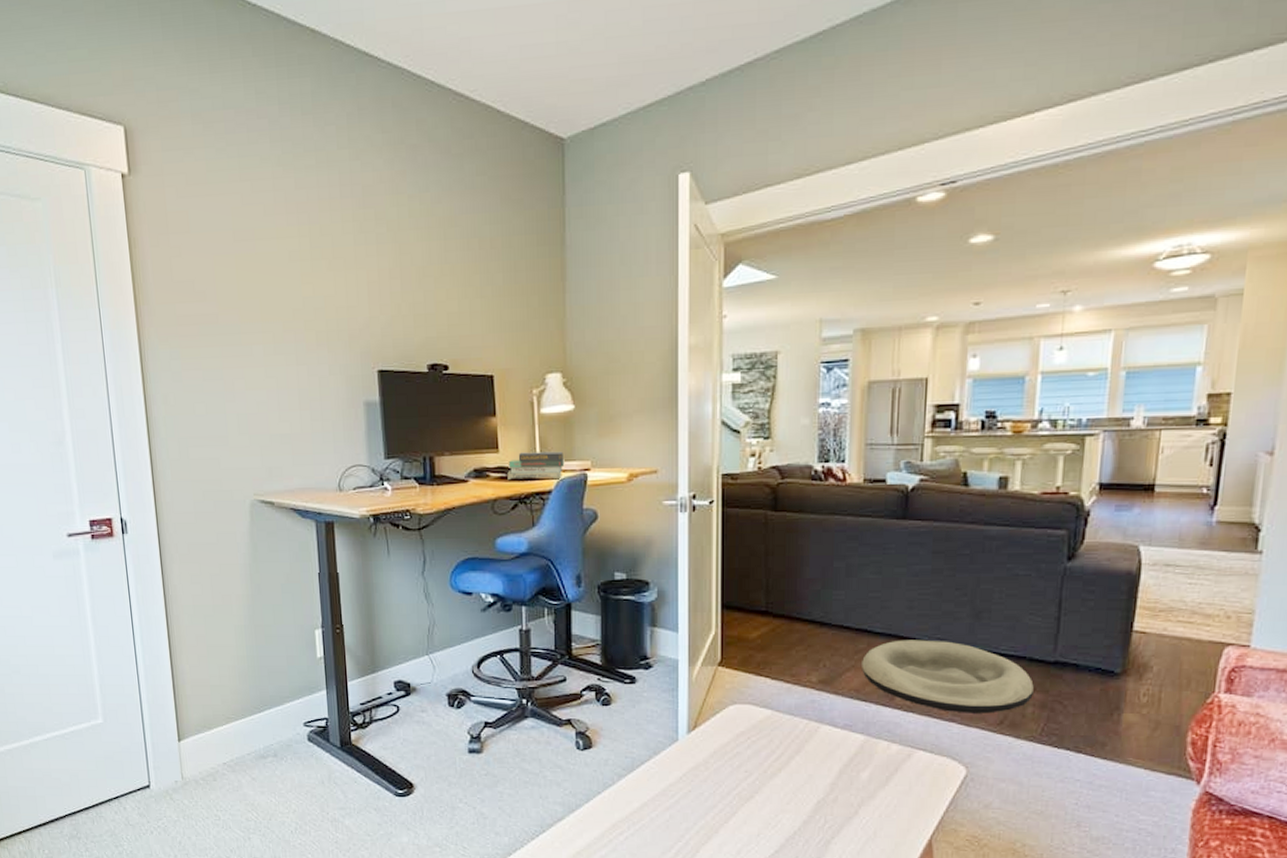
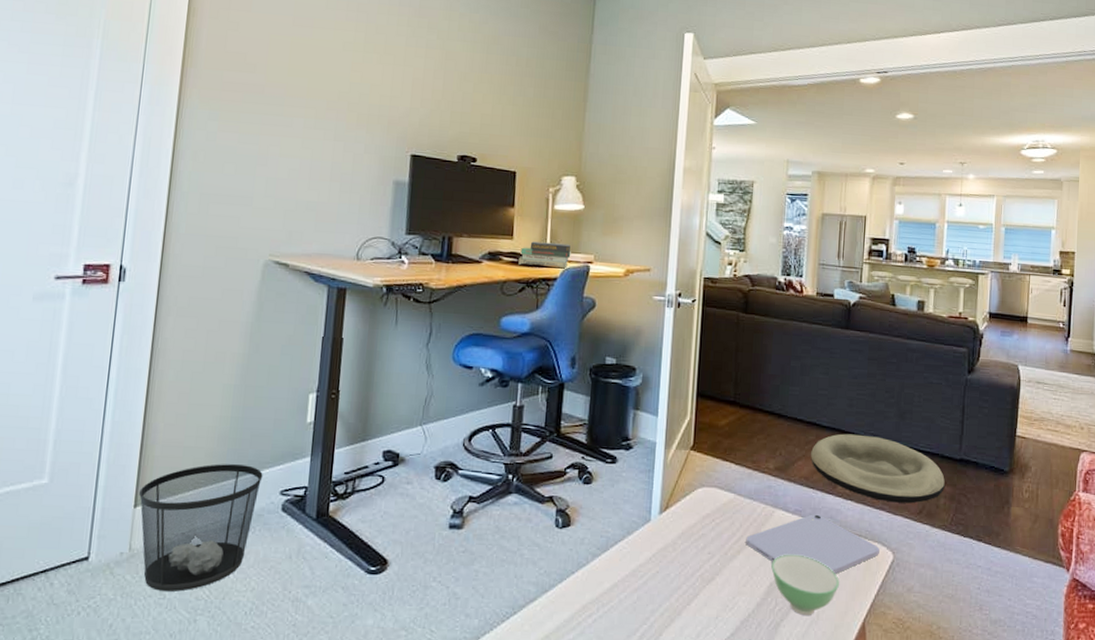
waste bin: none [180,700,285,814] -> present [139,464,263,592]
tablet: none [787,728,949,790] -> present [746,514,880,574]
bowl: none [818,771,900,833] -> present [771,554,839,615]

